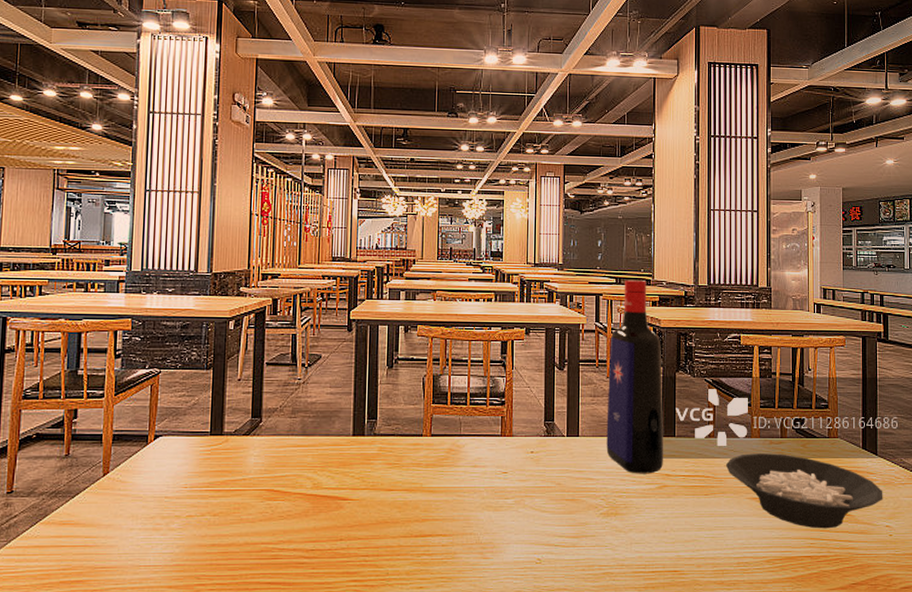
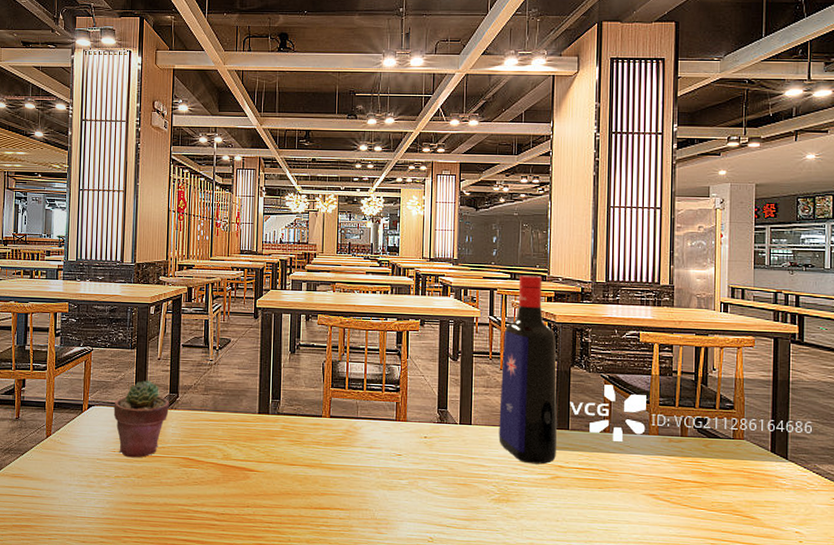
potted succulent: none [185,403,251,494] -> present [113,379,169,458]
cereal bowl: present [725,453,883,529] -> none [621,450,793,531]

